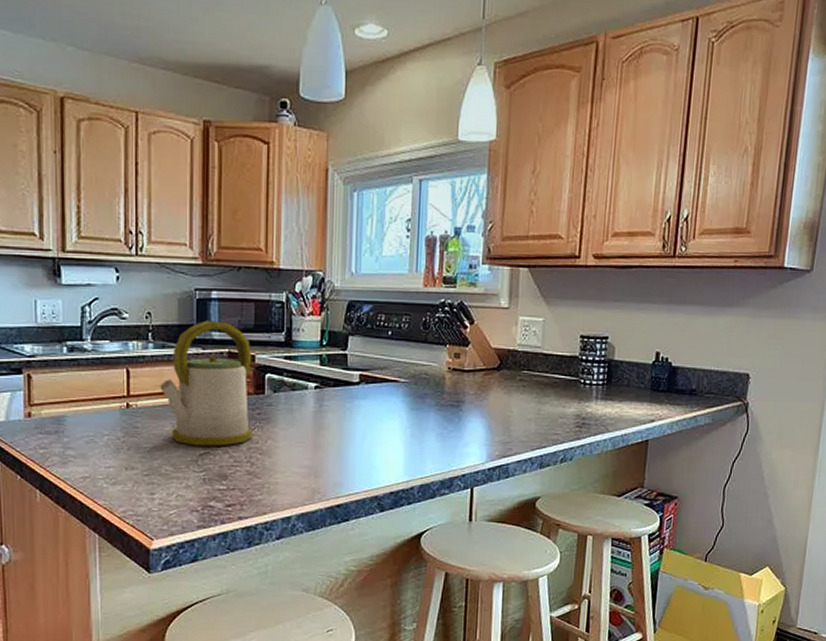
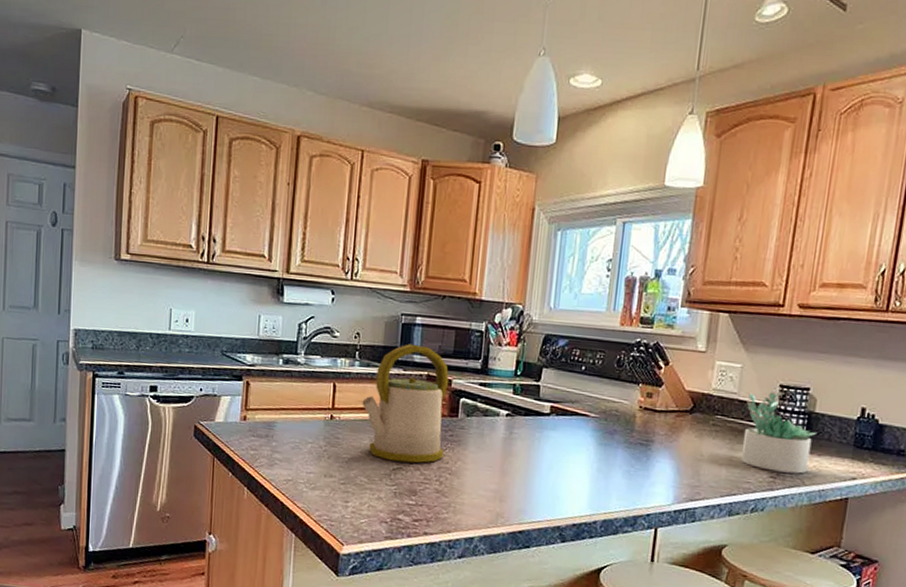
succulent plant: none [548,343,616,421] -> present [740,392,816,474]

